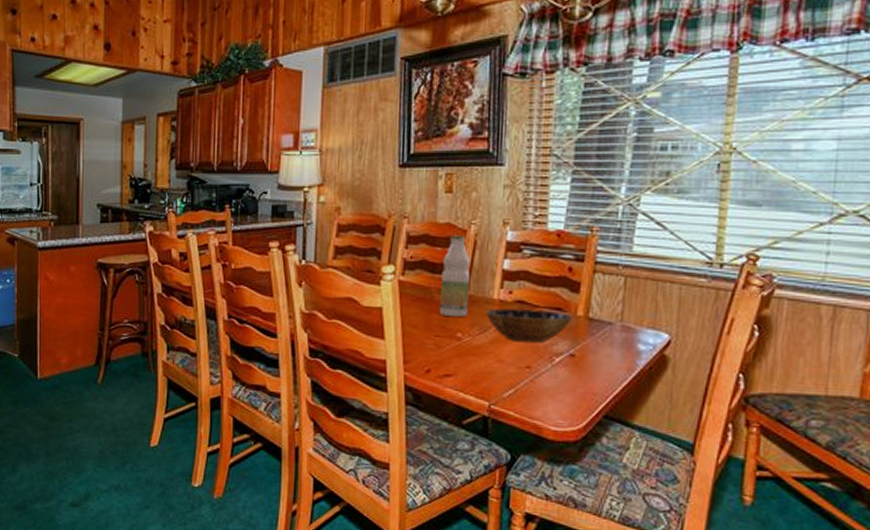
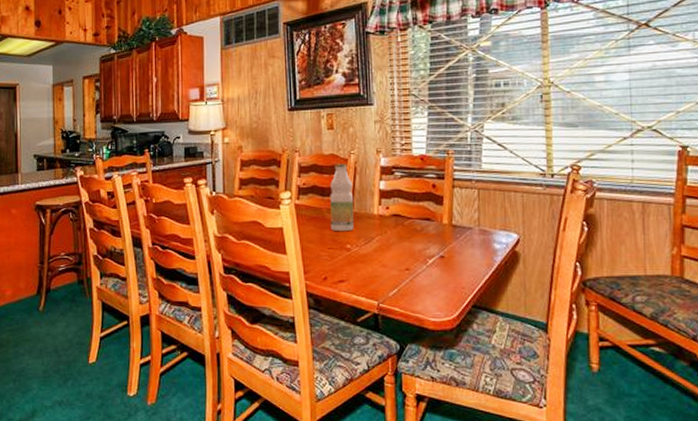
bowl: present [485,308,572,344] -> none [368,221,439,249]

